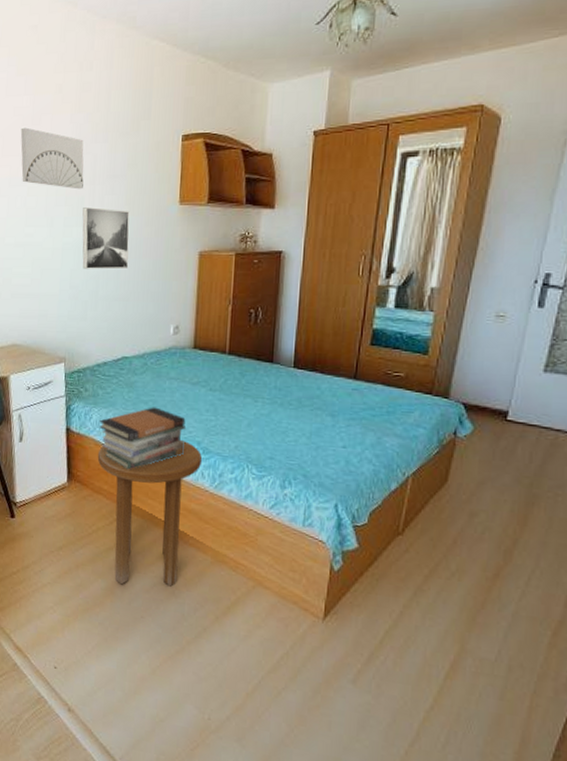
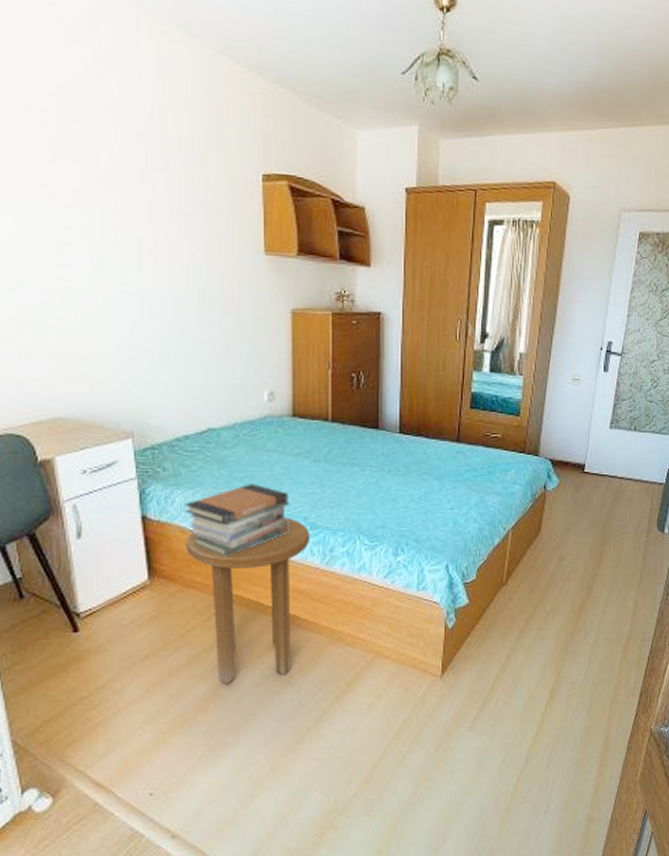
wall art: present [20,127,84,190] -> none [41,137,139,226]
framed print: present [82,207,130,269] -> none [141,249,208,326]

